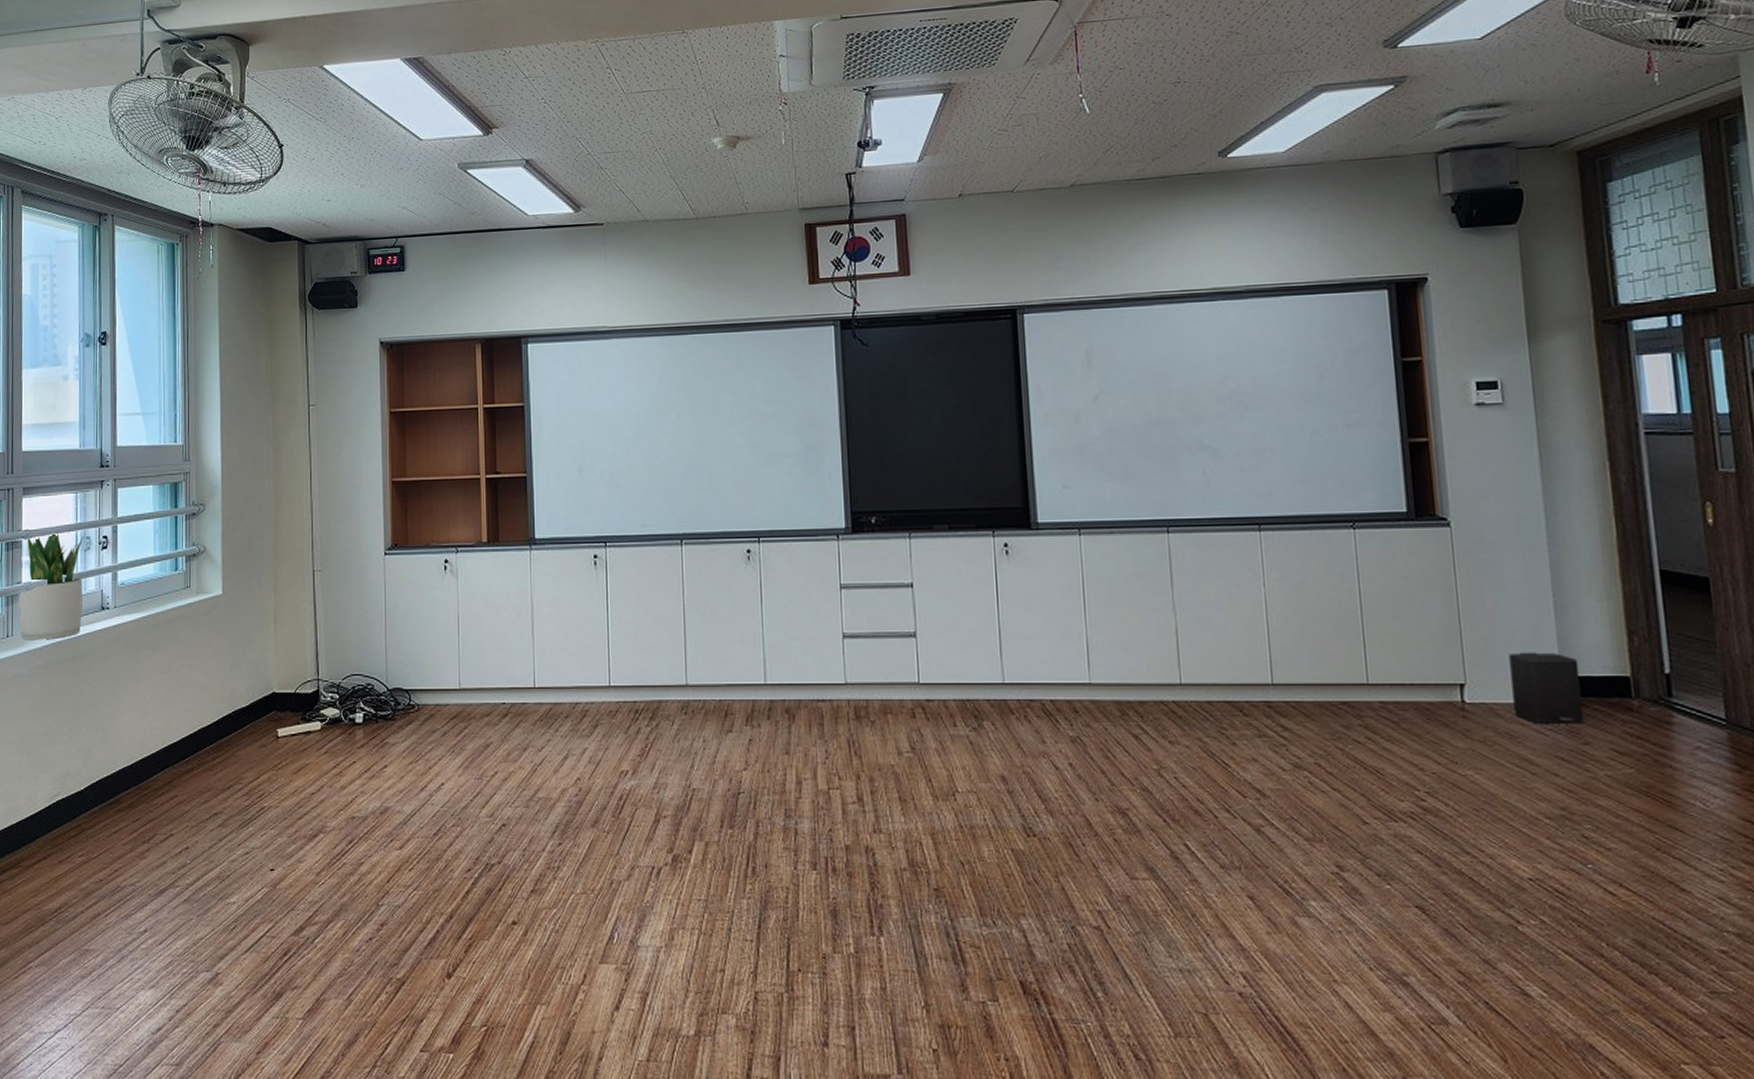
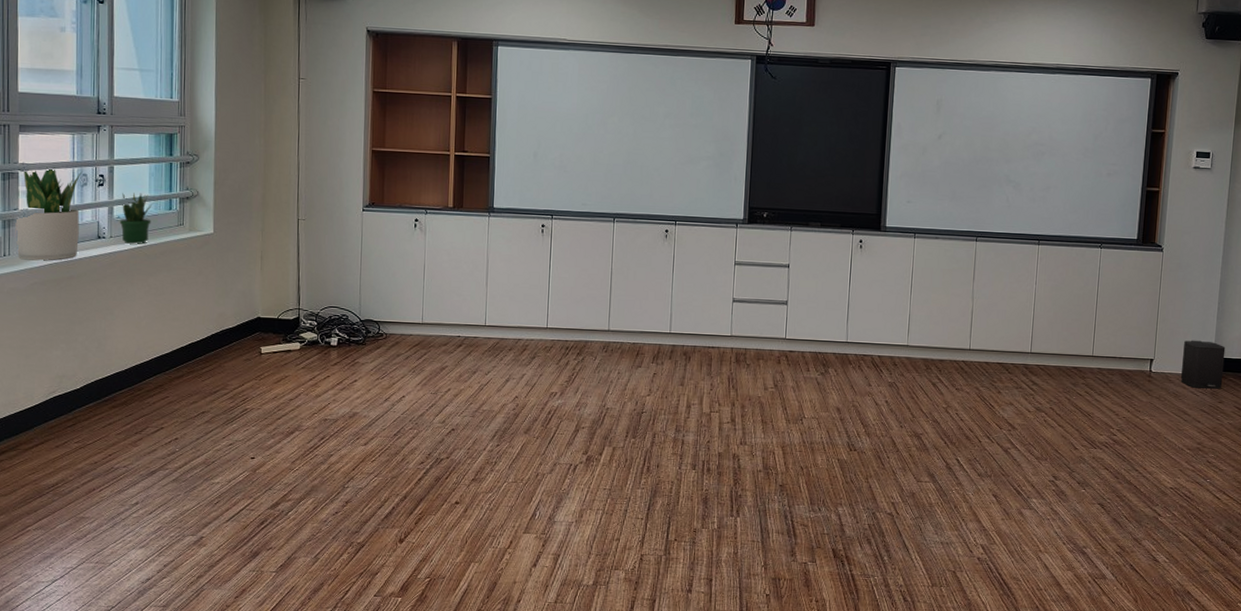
planter: none [123,553,160,613] -> present [119,193,154,244]

